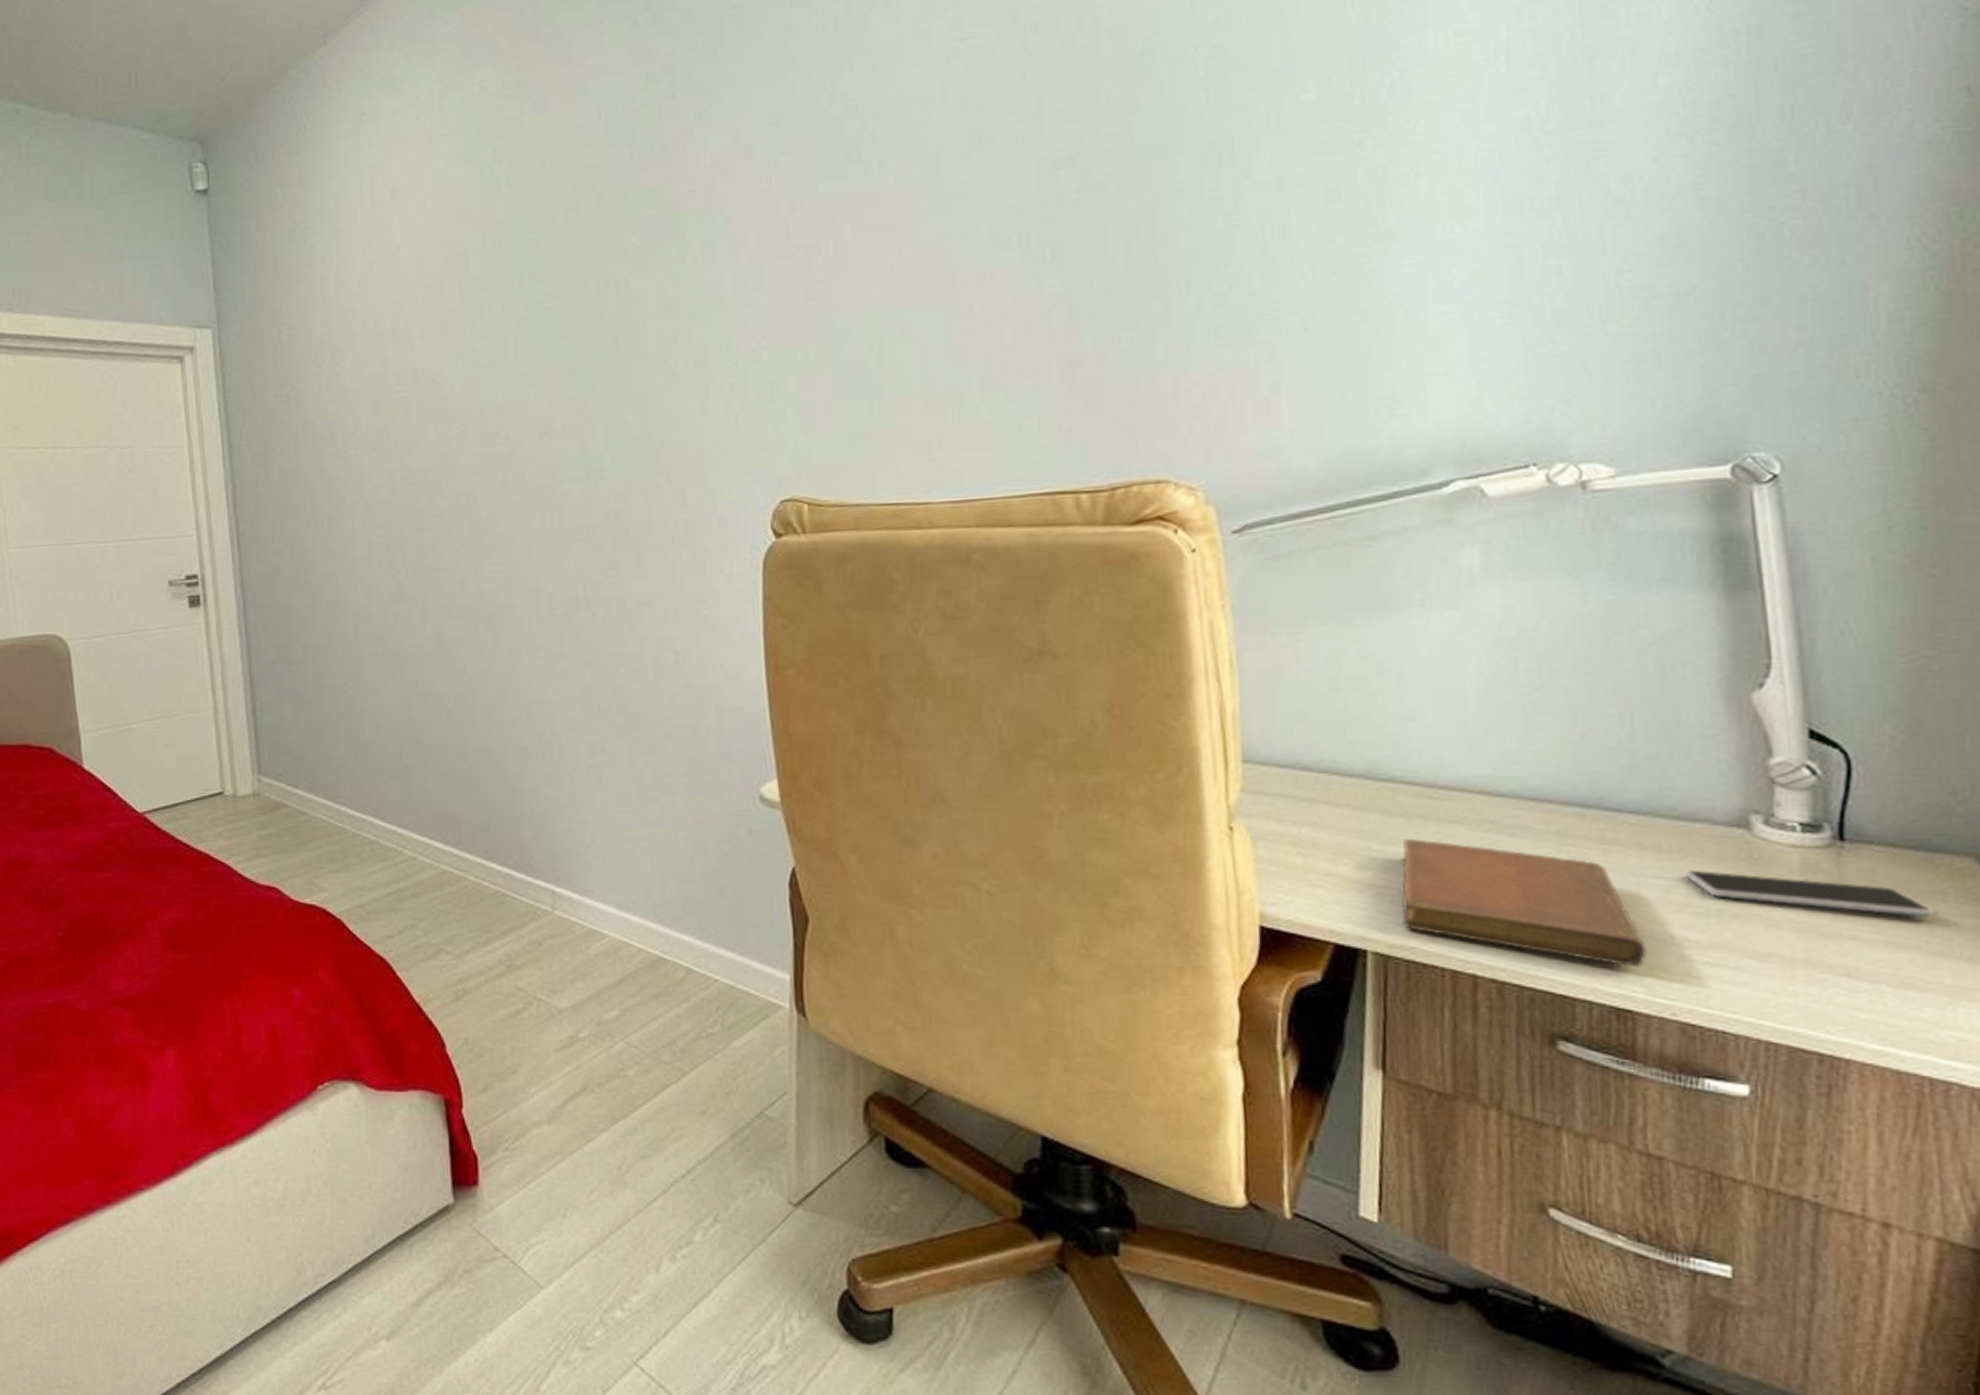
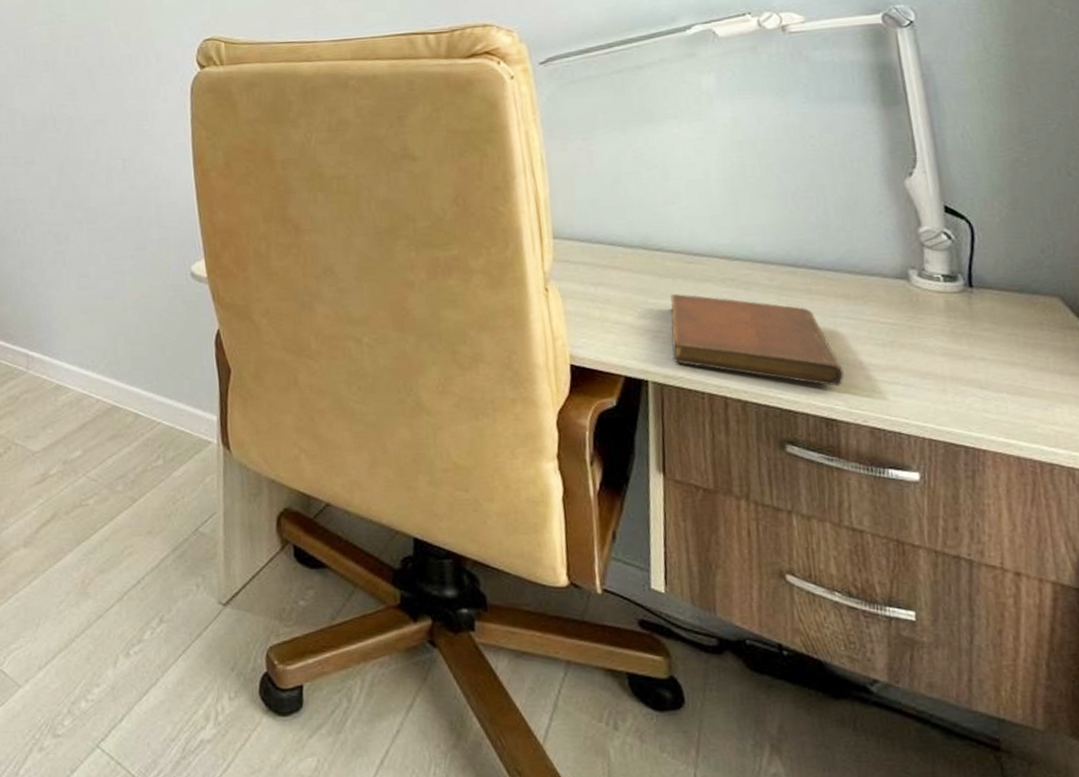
smartphone: present [1684,869,1936,917] -> none [866,311,1036,342]

